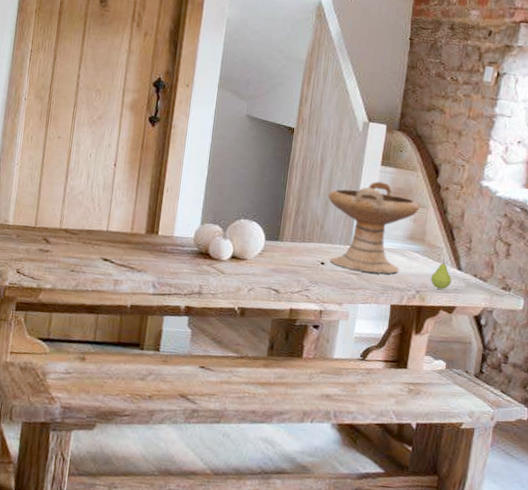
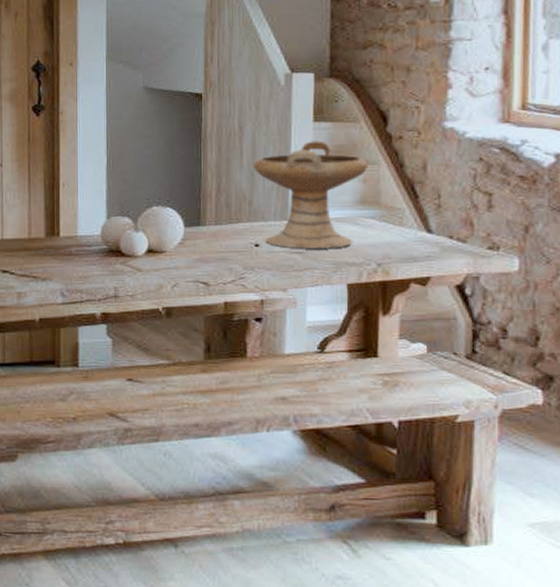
fruit: present [430,259,452,290] -> none [393,222,422,258]

